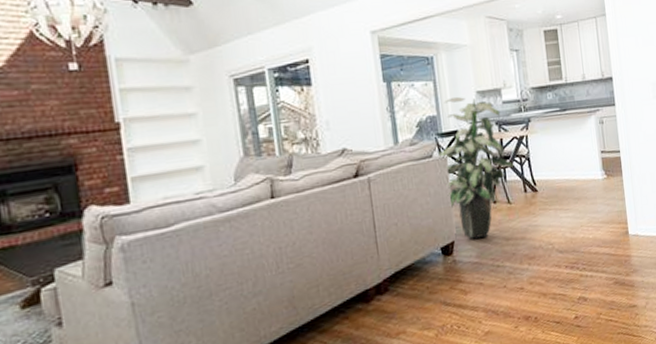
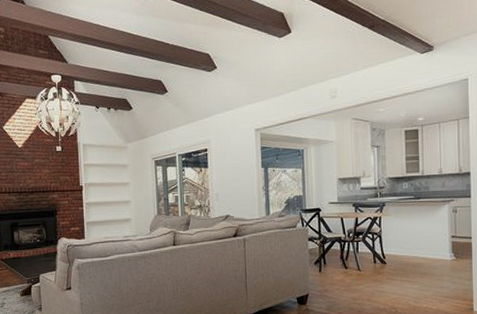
indoor plant: present [437,96,514,239] -> none [300,181,367,295]

